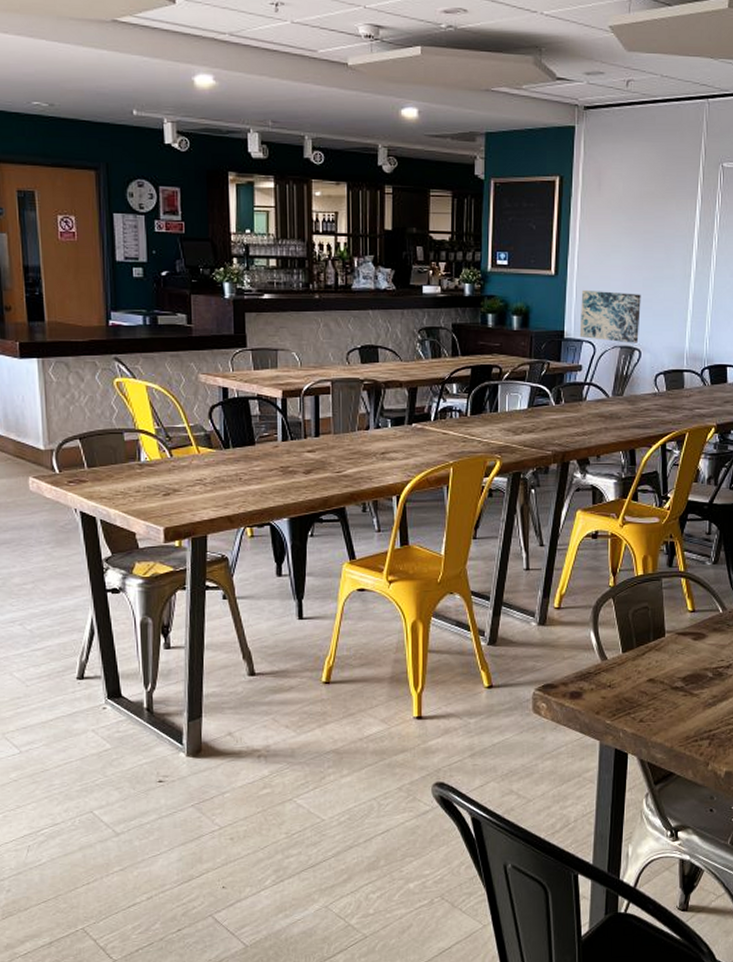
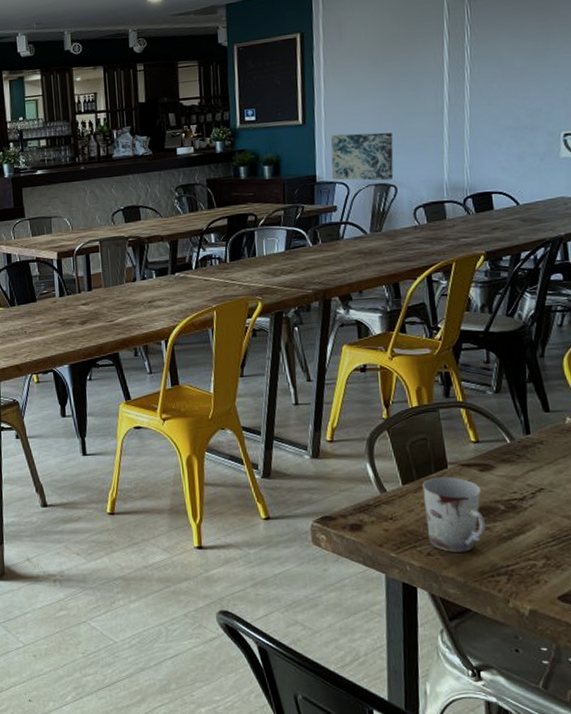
cup: none [641,645,695,718] -> present [422,477,486,552]

